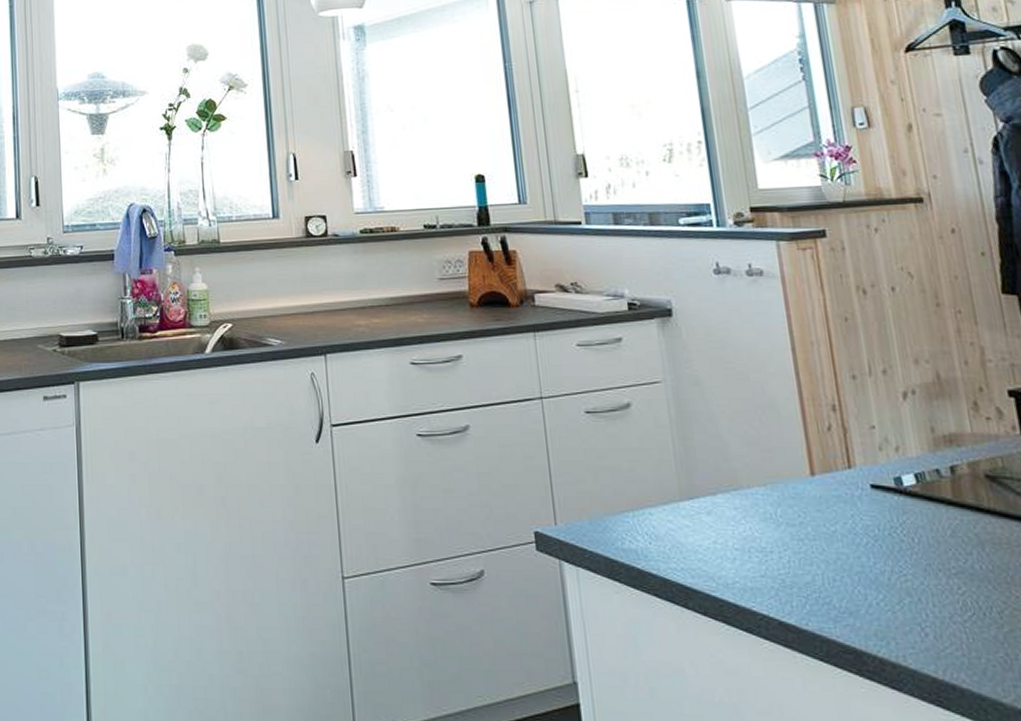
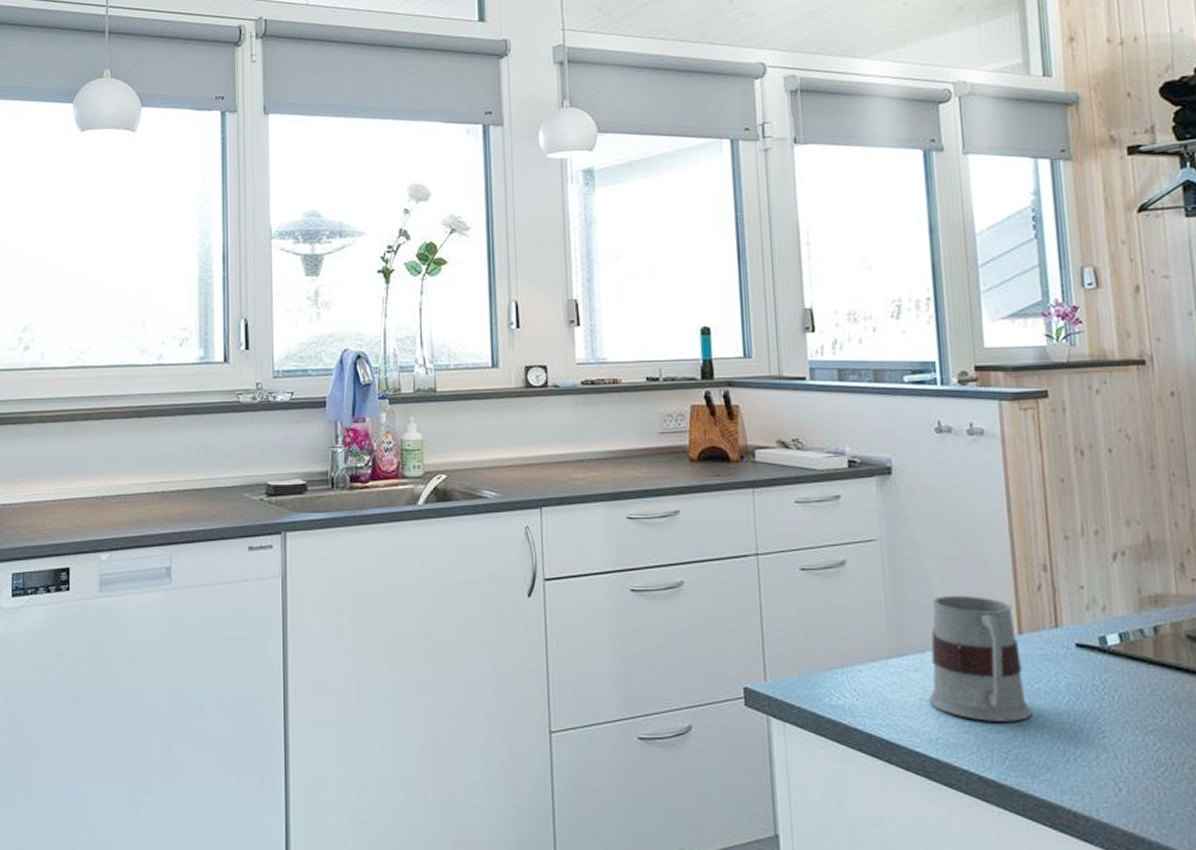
mug: none [720,437,830,565] -> present [928,596,1032,722]

